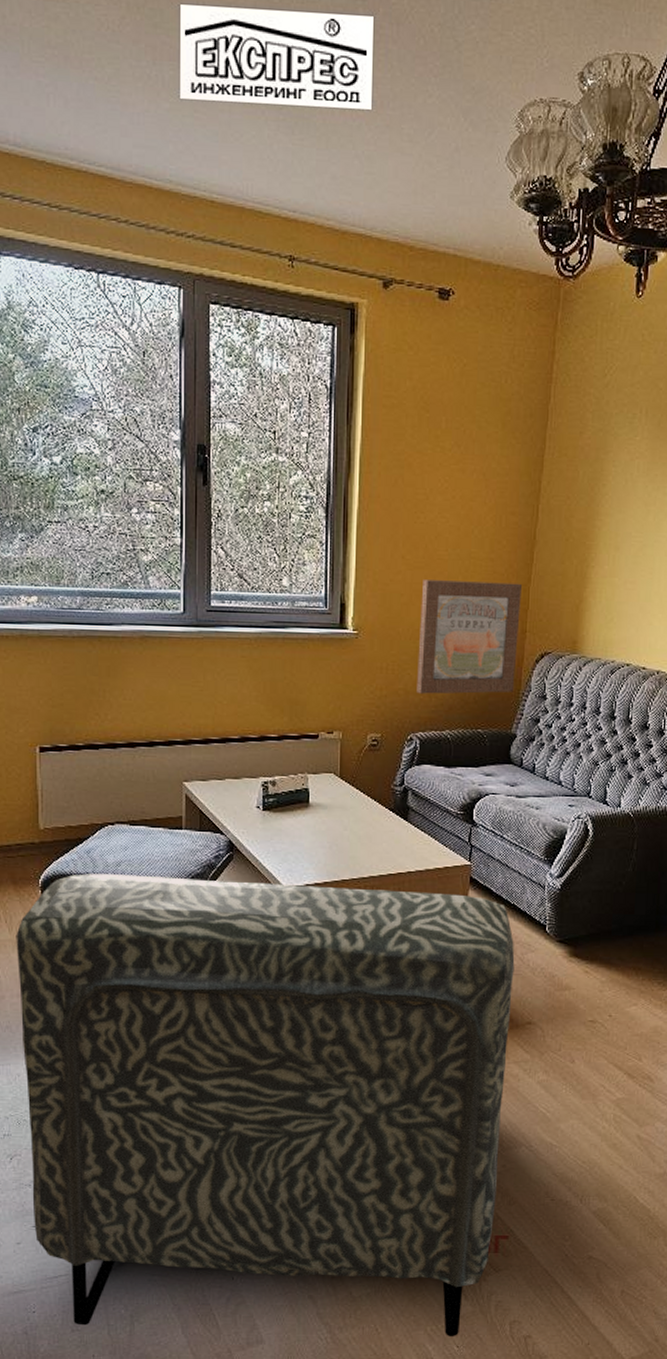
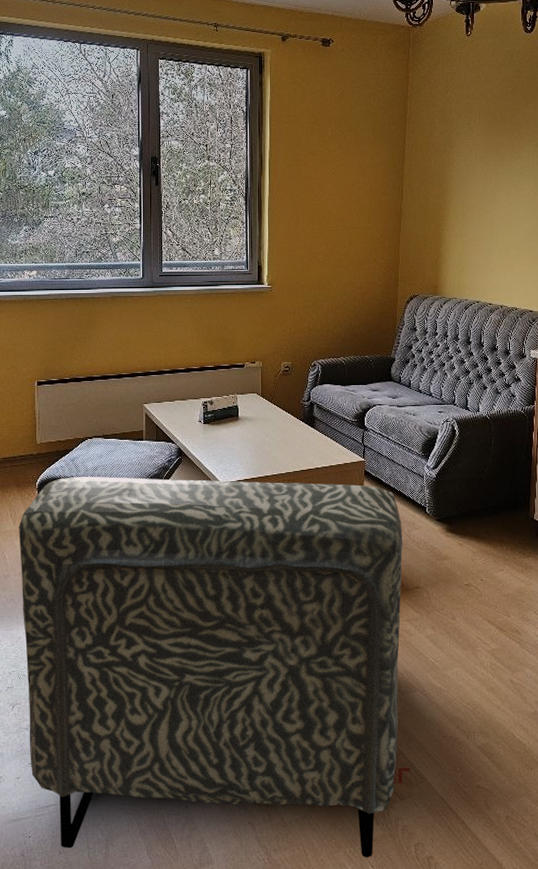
wall art: present [417,580,522,694] -> none [317,245,393,330]

